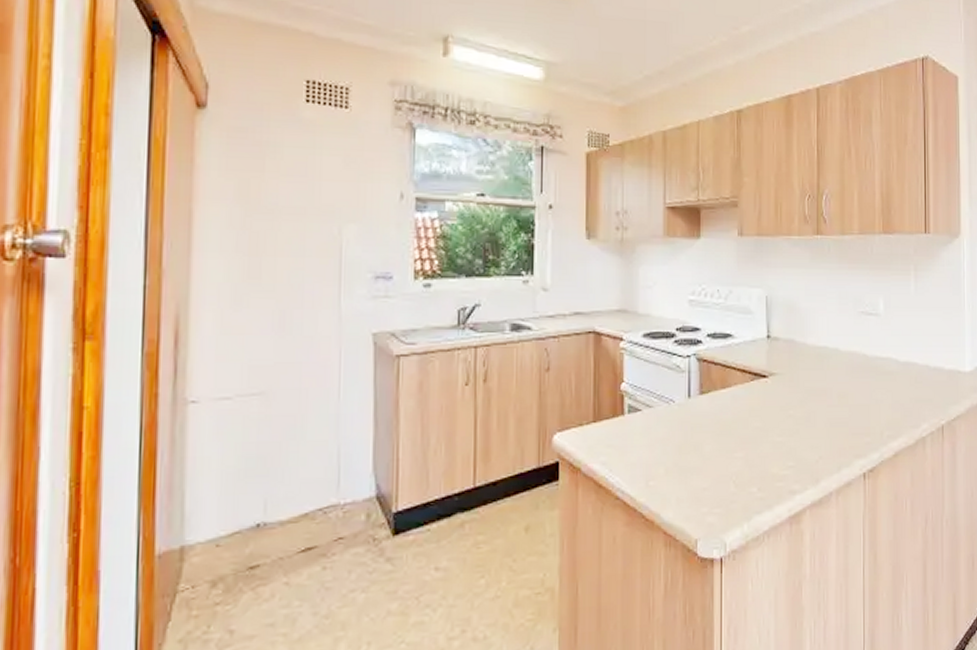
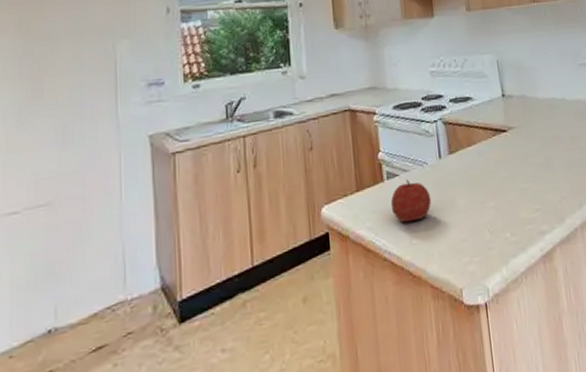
fruit: none [629,415,674,462] -> present [390,179,432,223]

